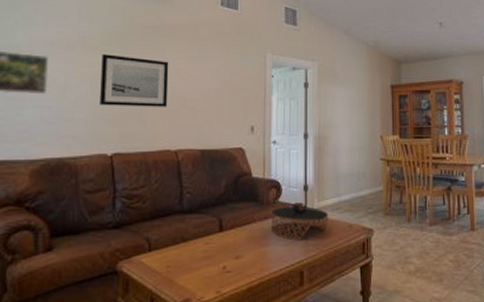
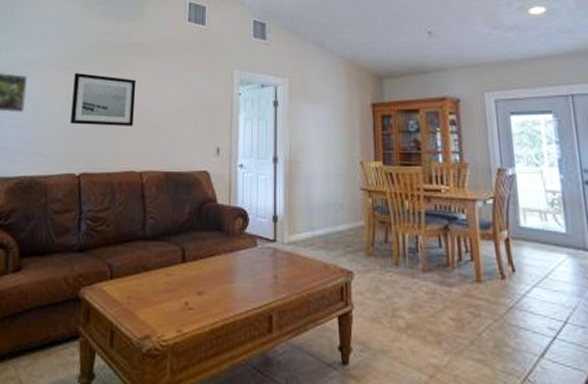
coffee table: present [271,202,328,241] -> none [237,235,300,279]

